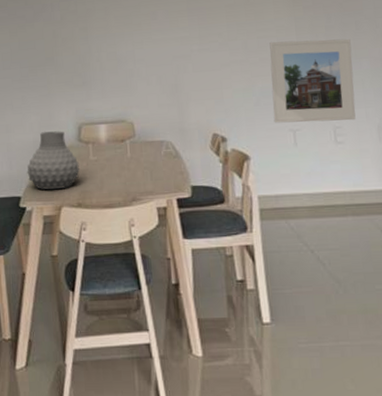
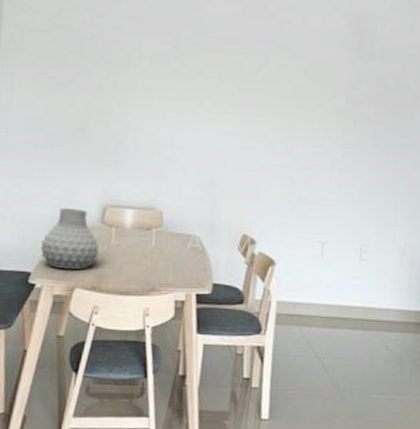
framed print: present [269,38,356,123] -> none [305,150,393,241]

